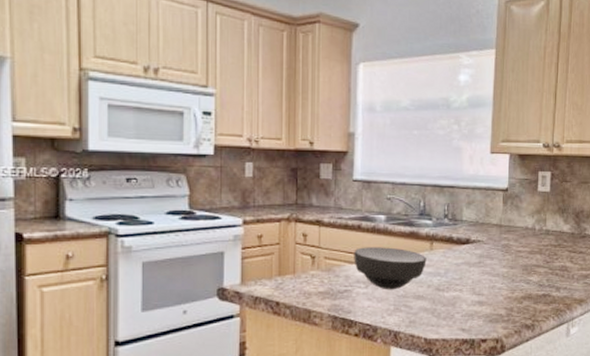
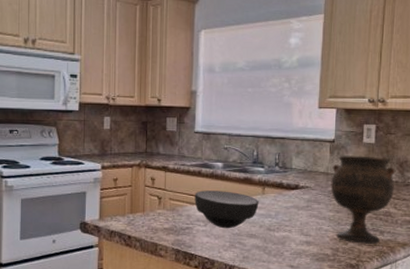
goblet: none [504,205,572,302] -> present [330,155,396,244]

